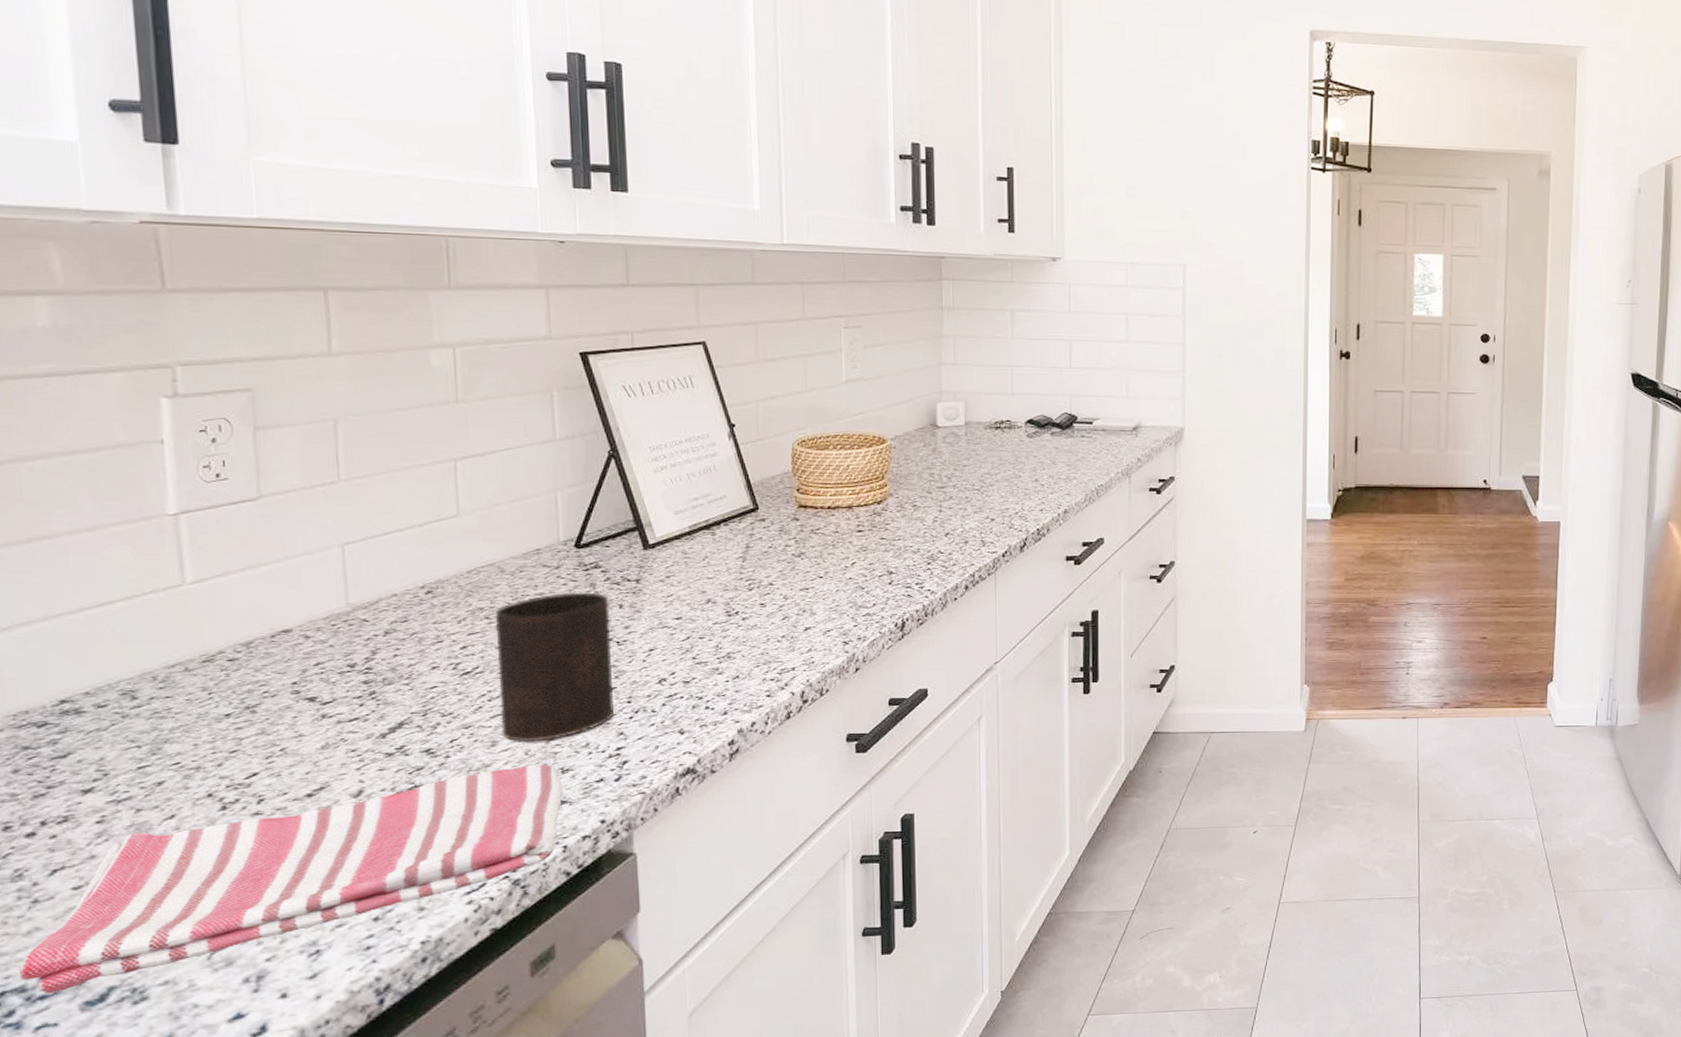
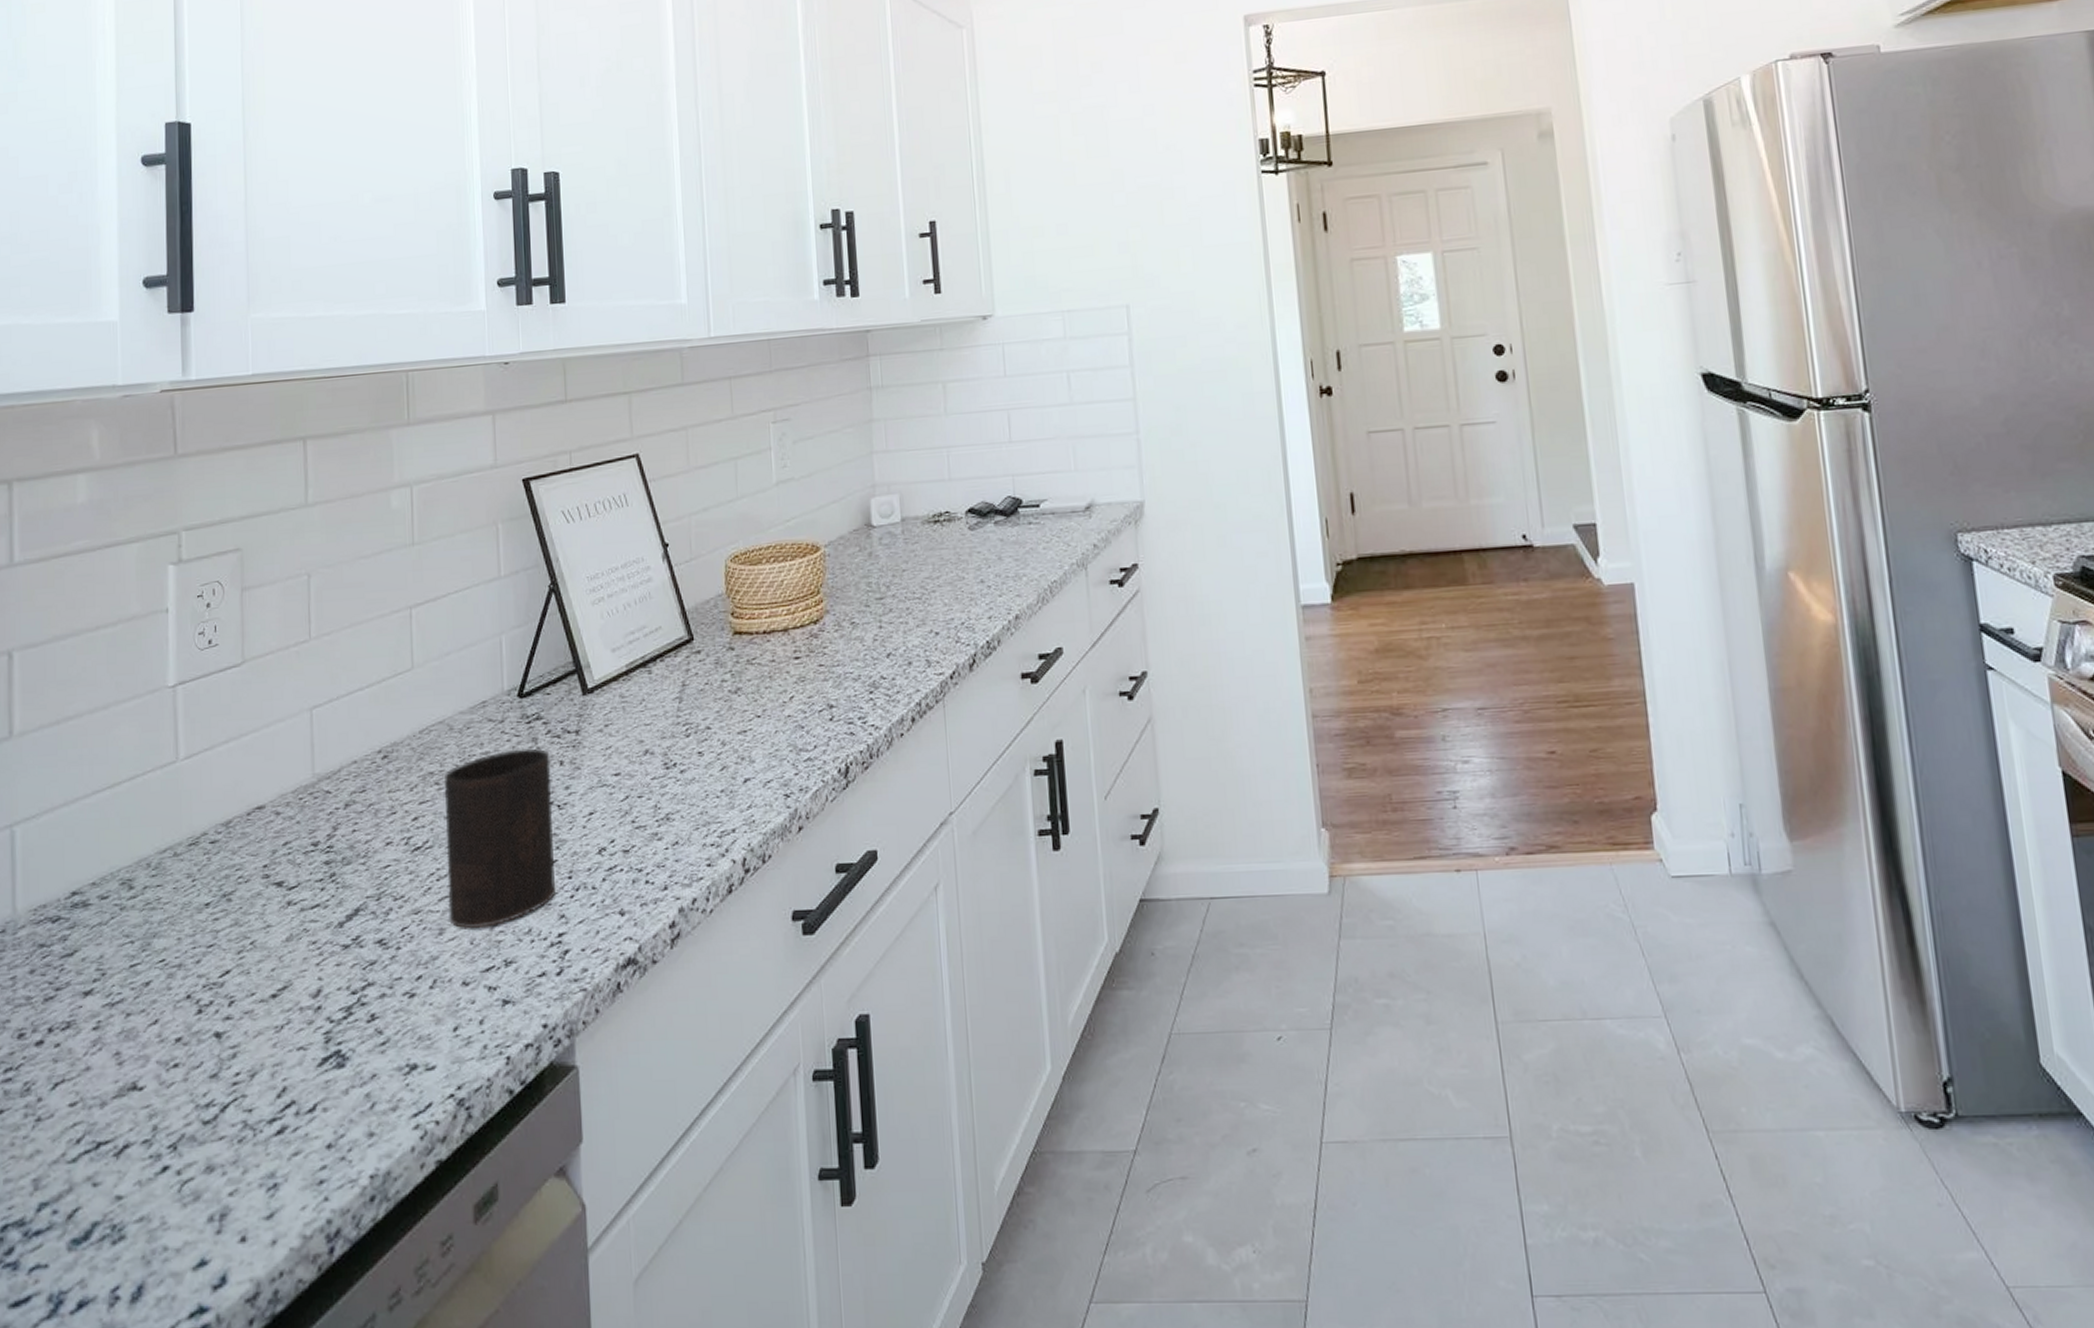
dish towel: present [18,764,563,994] -> none [20,955,506,1229]

